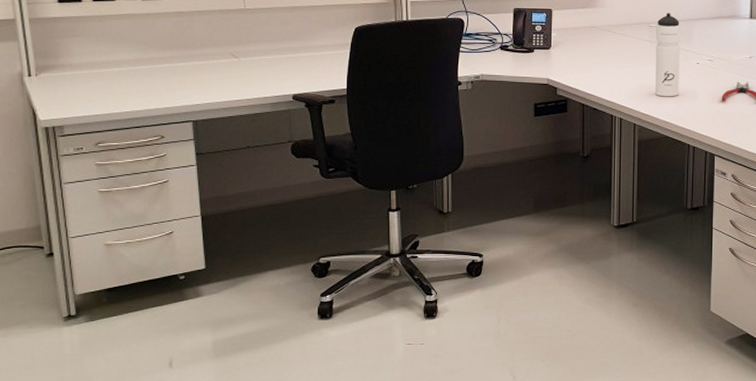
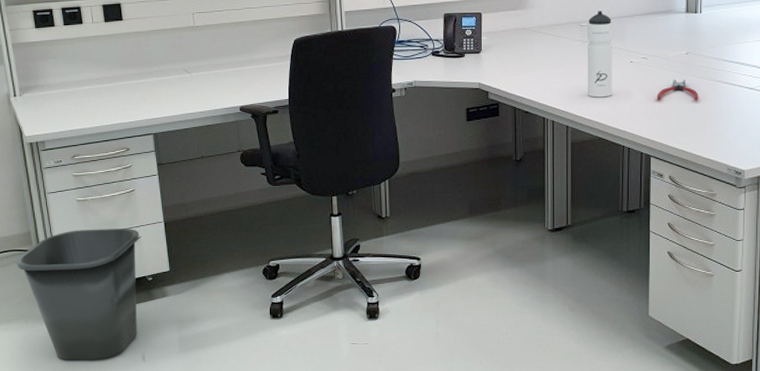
waste bin: none [20,223,172,369] -> present [15,228,140,361]

